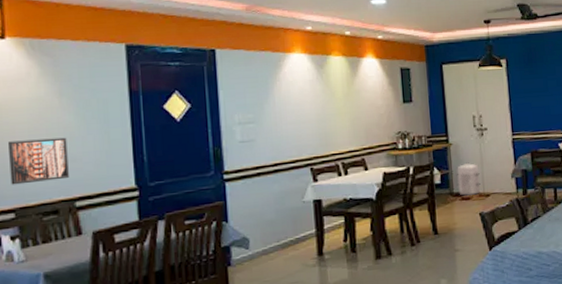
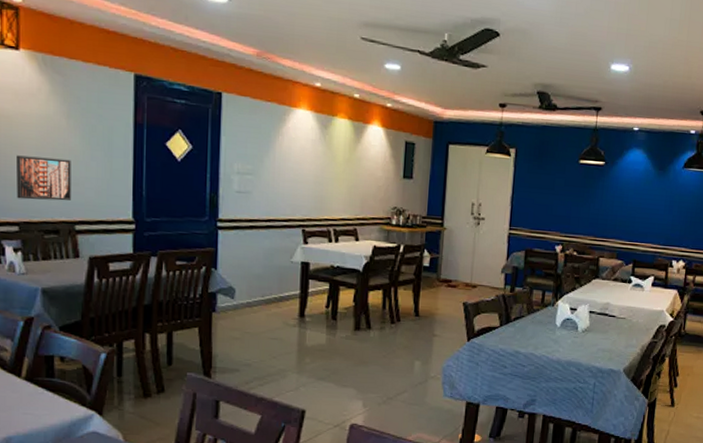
waste bin: present [457,162,480,196] -> none [445,250,470,285]

